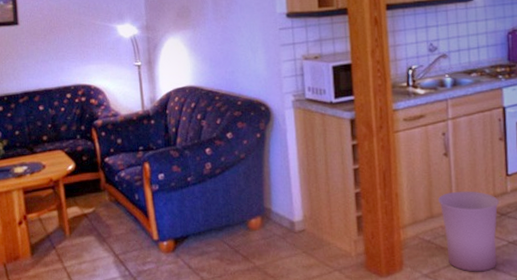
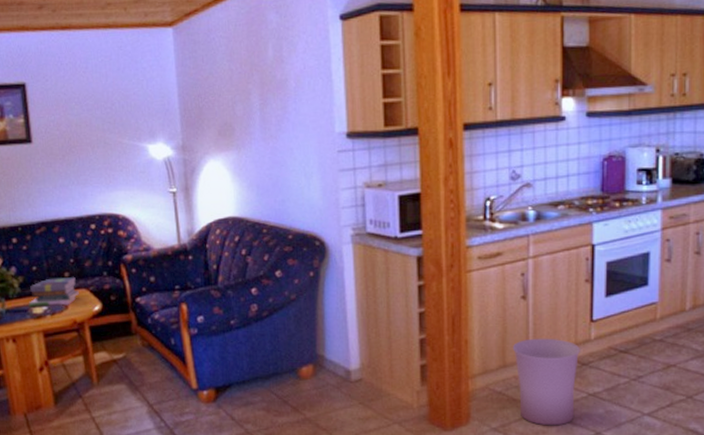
books: none [10,140,55,168] -> present [28,277,79,308]

